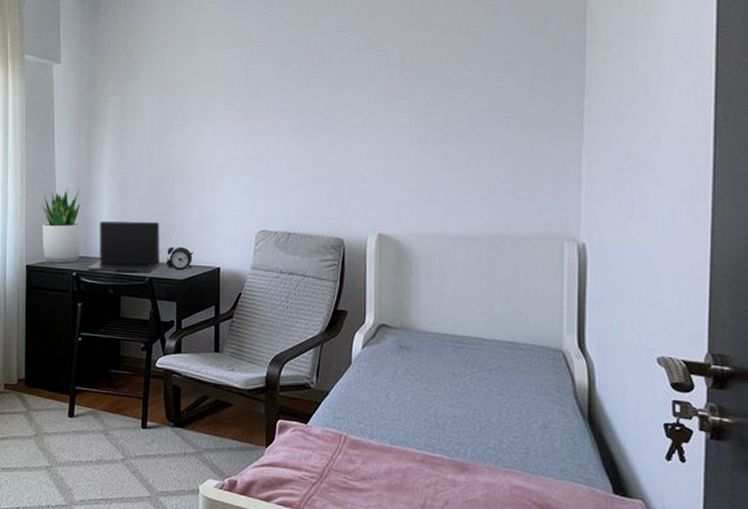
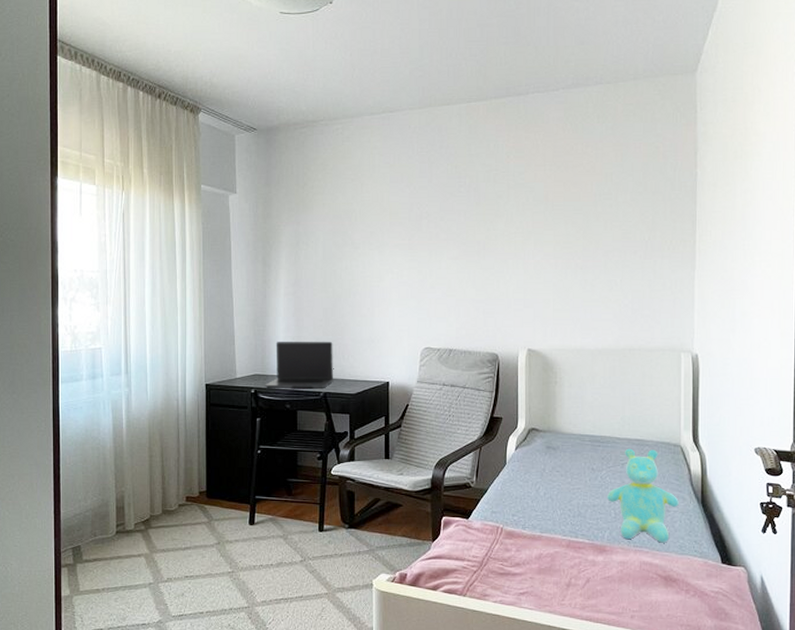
planter: present [42,188,81,264] -> none [221,311,258,382]
alarm clock: present [165,246,194,270] -> none [339,364,365,385]
teddy bear: none [470,351,559,465] -> present [606,448,679,543]

